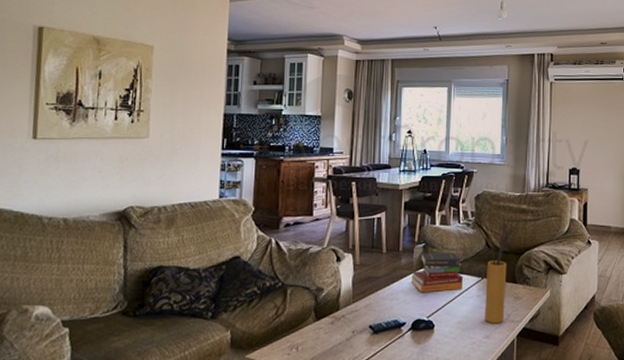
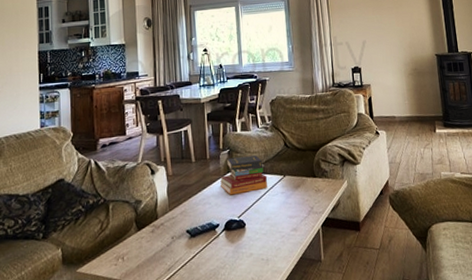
vase: present [485,213,521,324] -> none [282,115,314,217]

